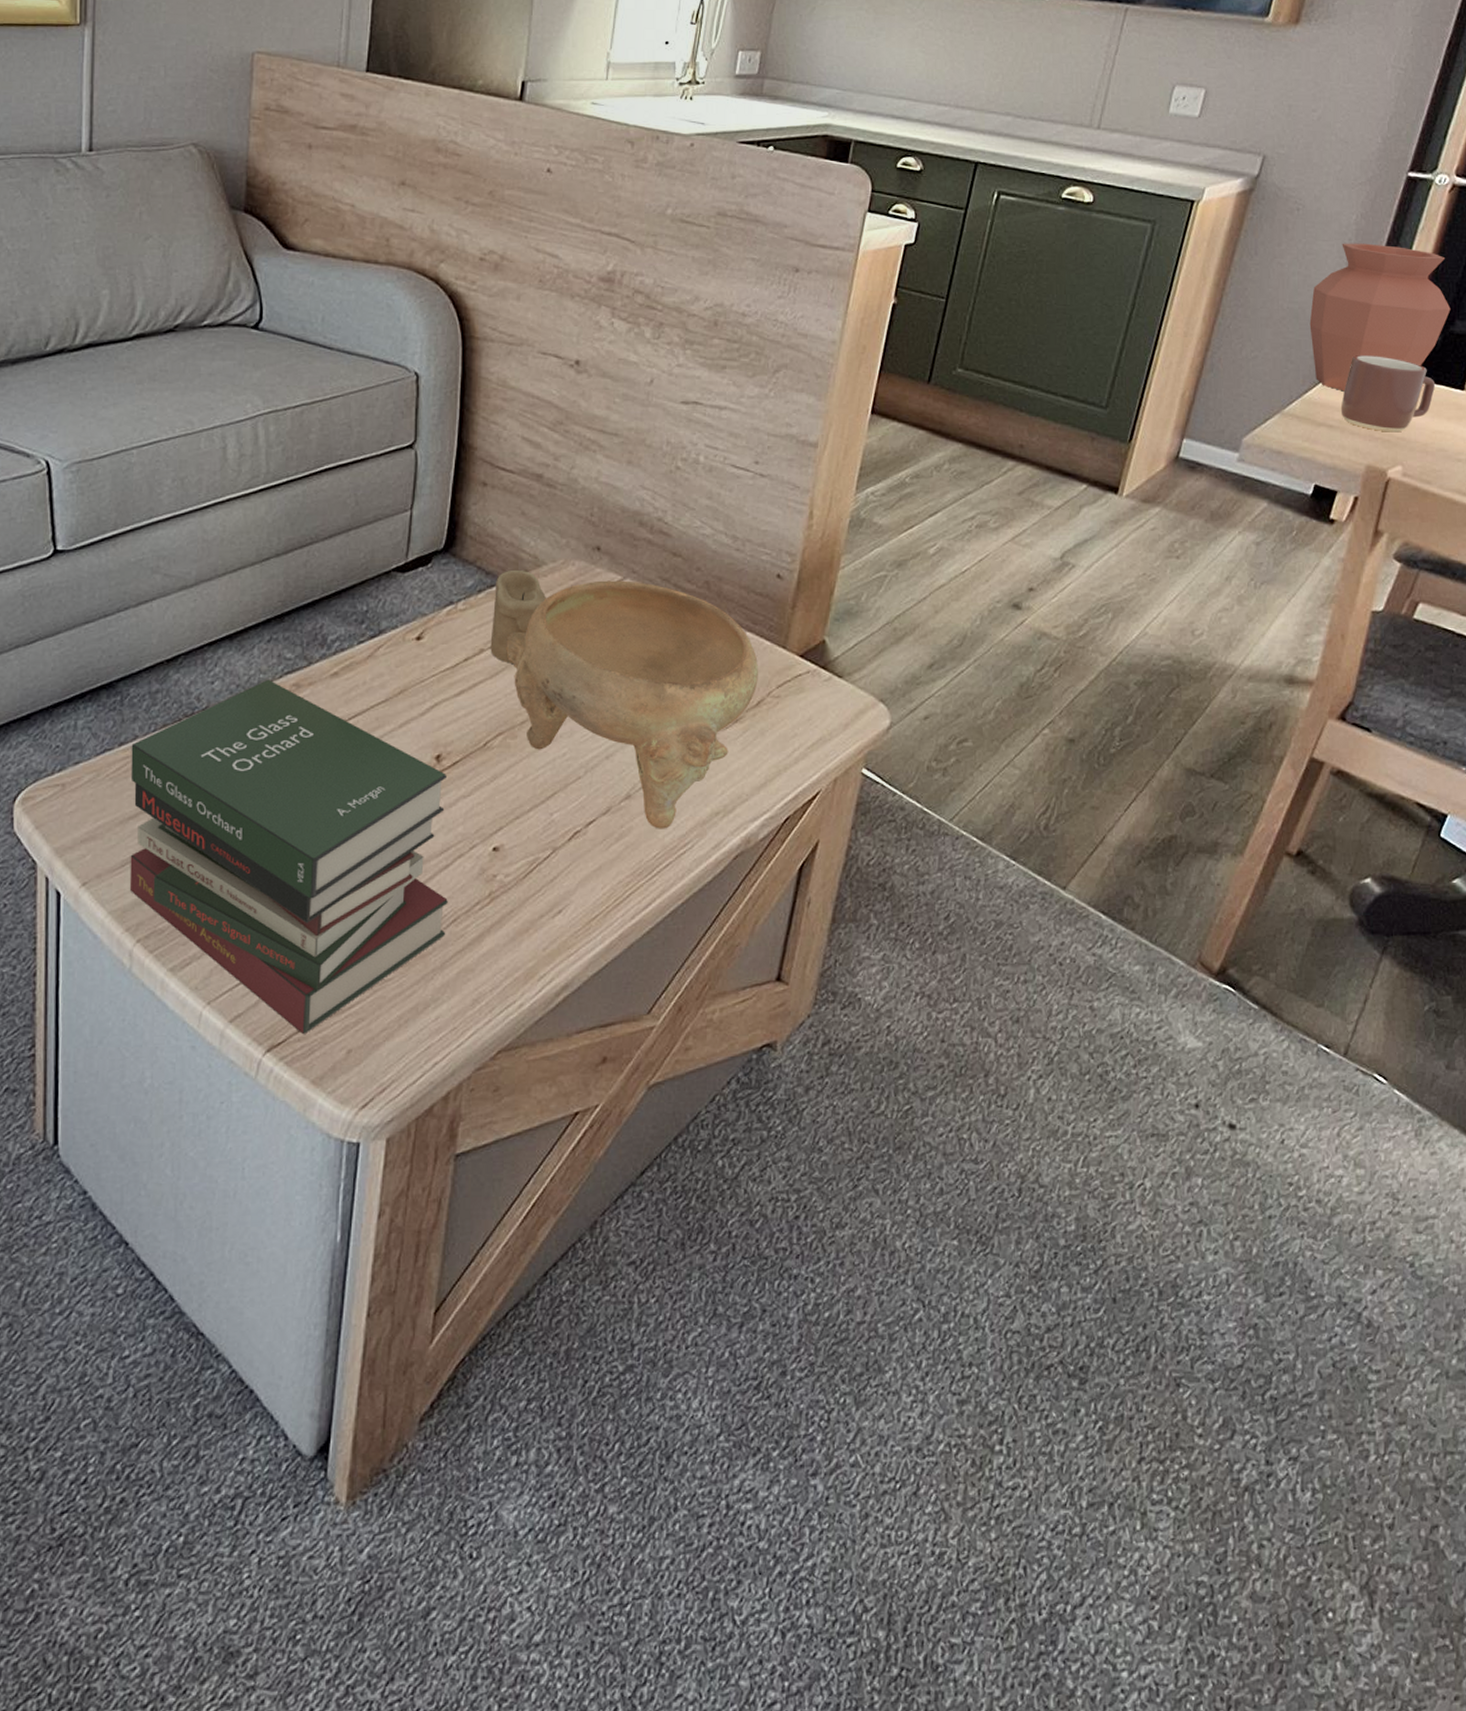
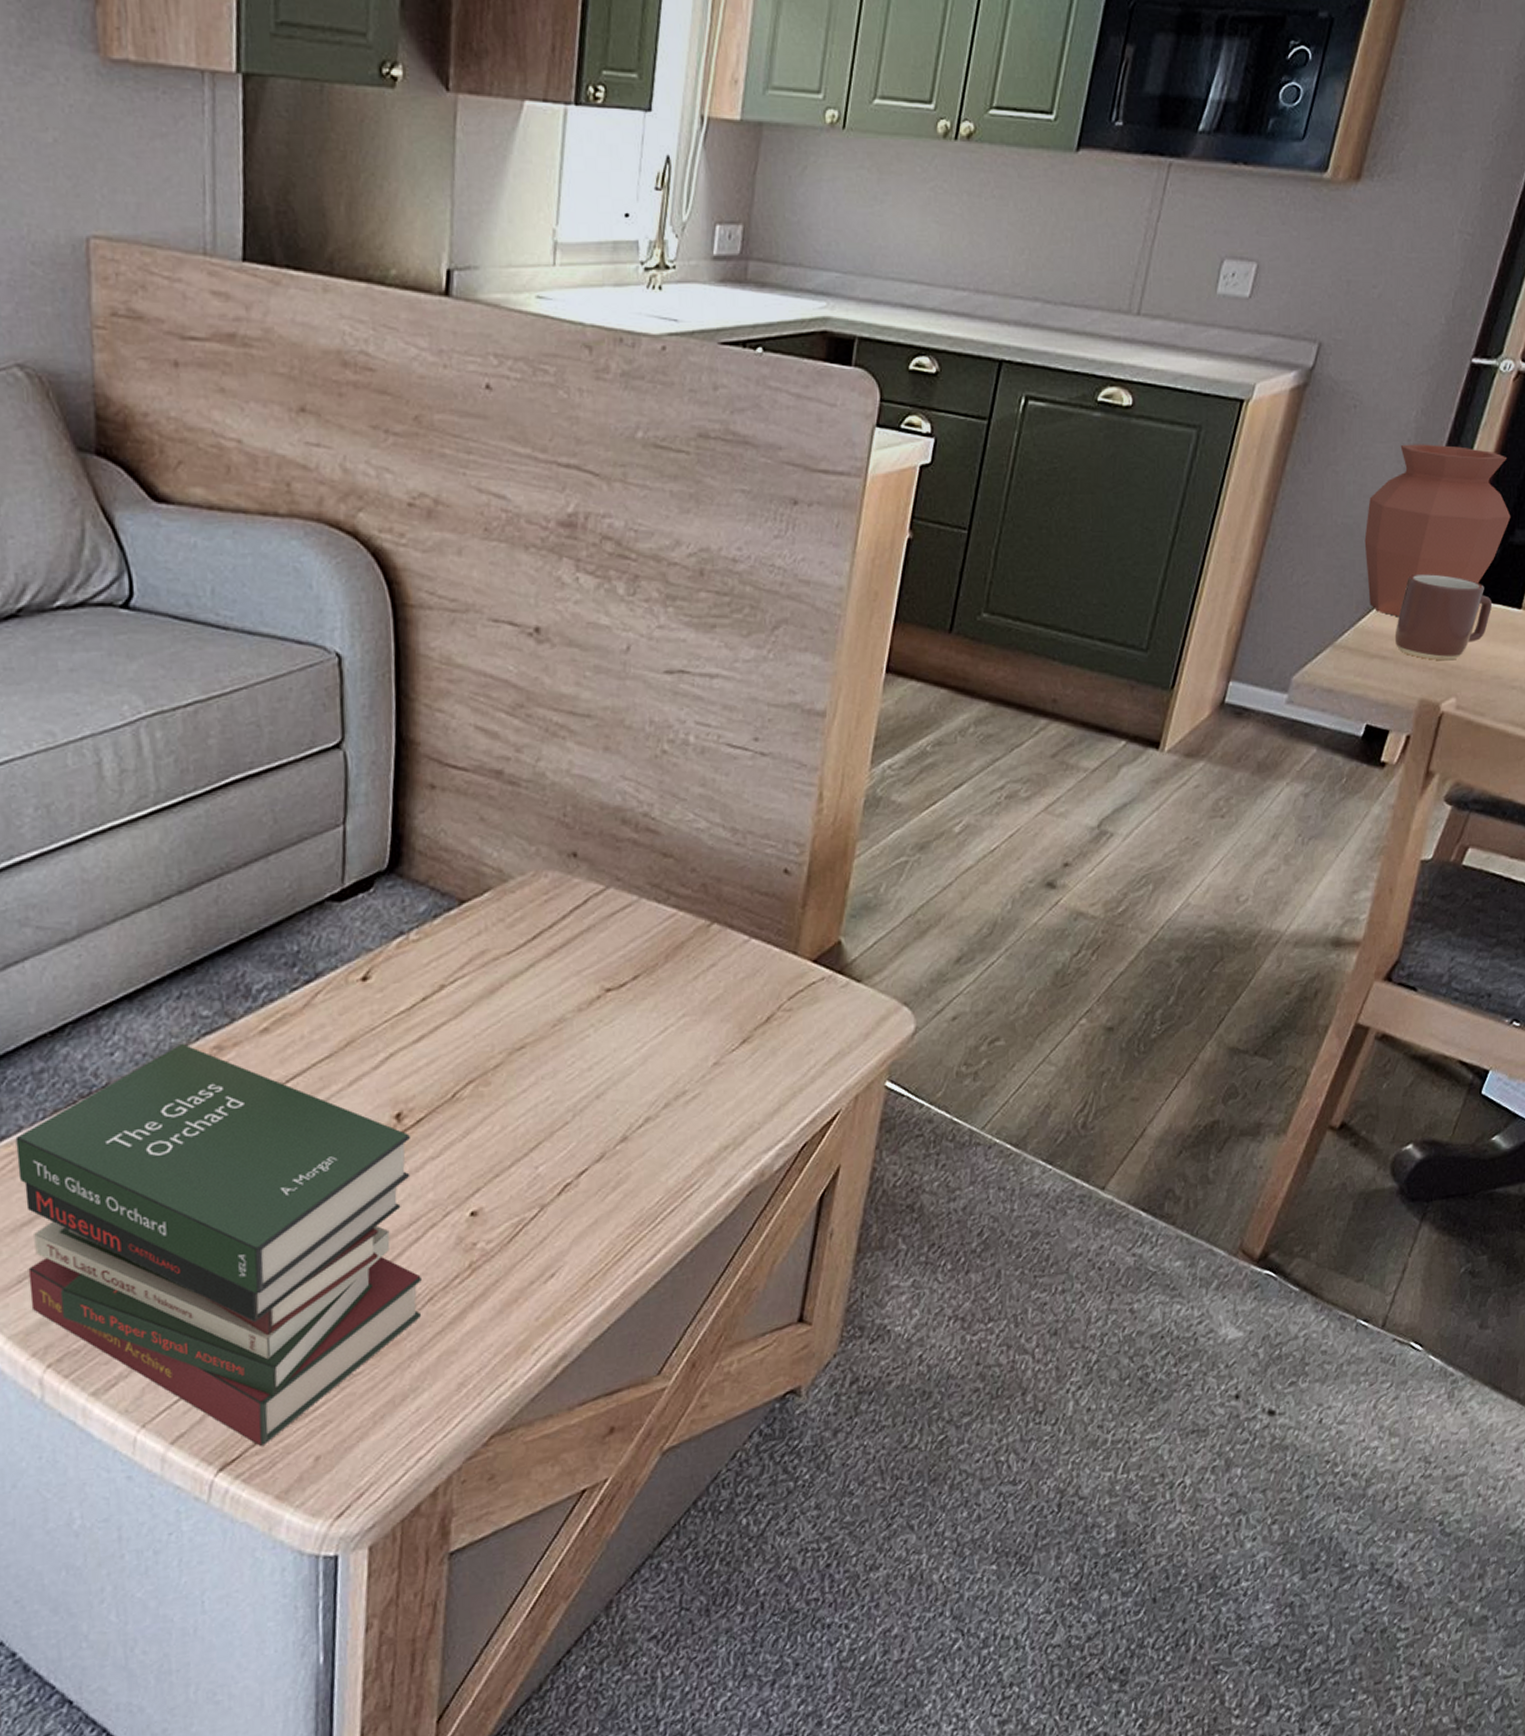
candle: present [490,571,546,663] -> none [452,888,516,999]
decorative bowl: present [506,580,758,829] -> none [471,890,767,1172]

